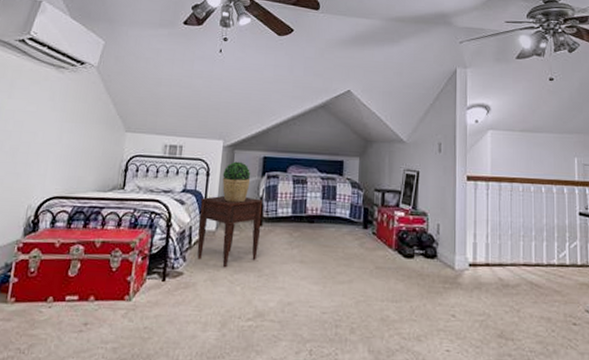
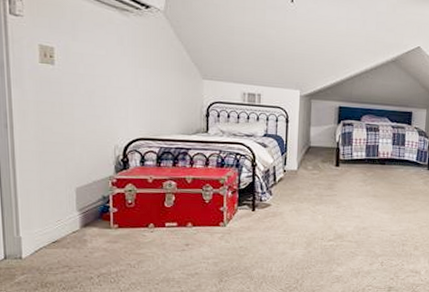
nightstand: present [197,195,263,268] -> none [281,140,340,201]
potted plant: present [222,161,251,203] -> none [301,110,328,147]

